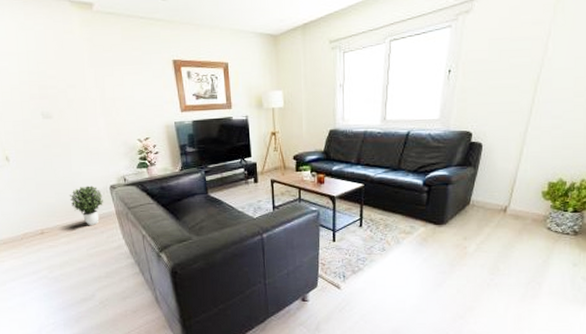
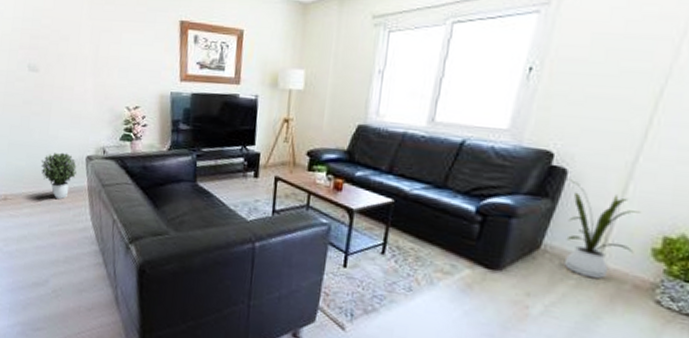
house plant: none [483,150,532,220] -> present [563,179,640,279]

